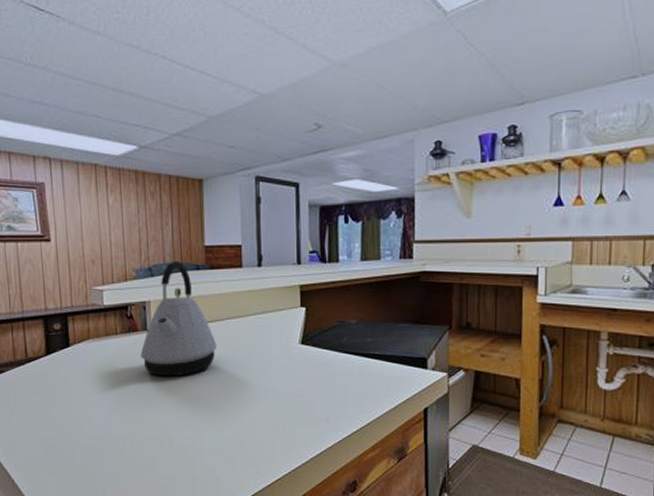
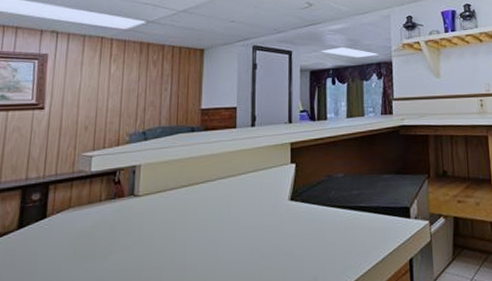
kettle: present [140,260,218,377] -> none [124,123,206,245]

